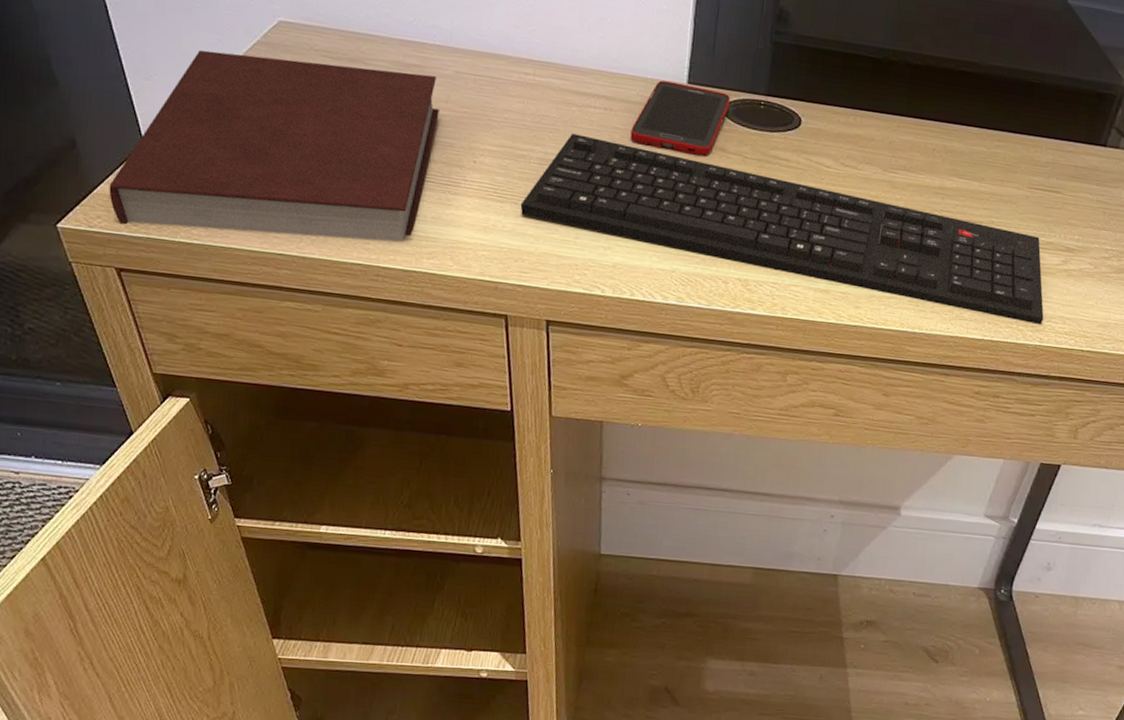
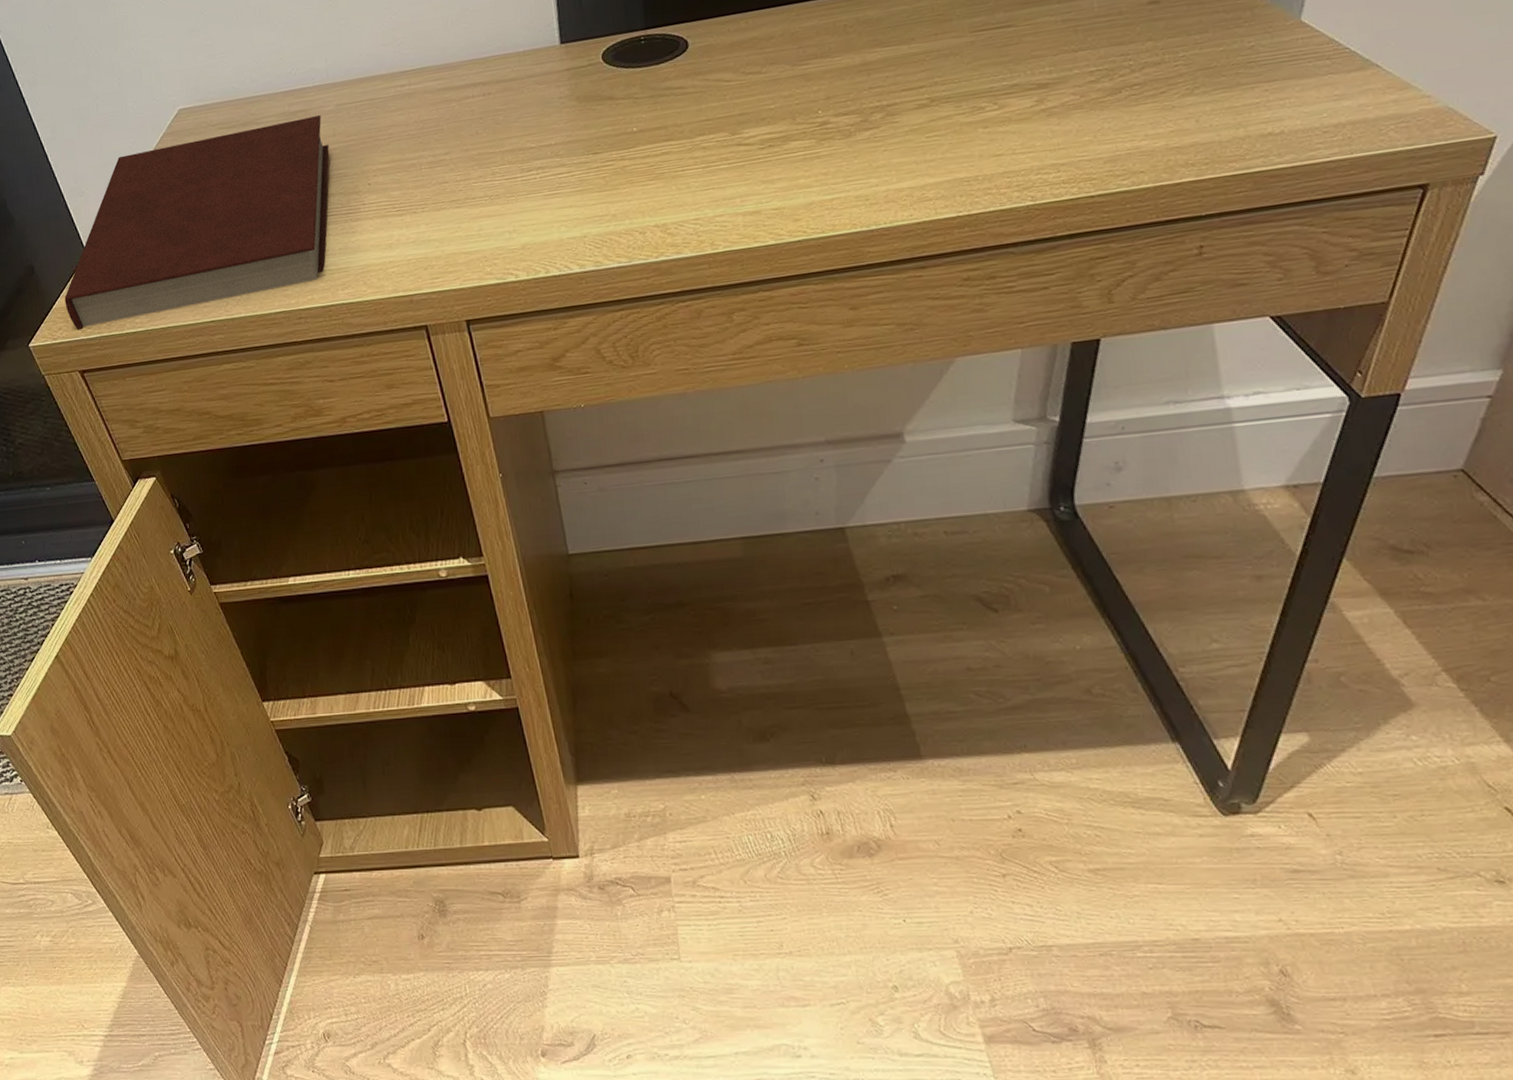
keyboard: present [520,133,1044,325] -> none [419,82,1030,223]
cell phone: present [630,80,730,157] -> none [513,40,608,119]

